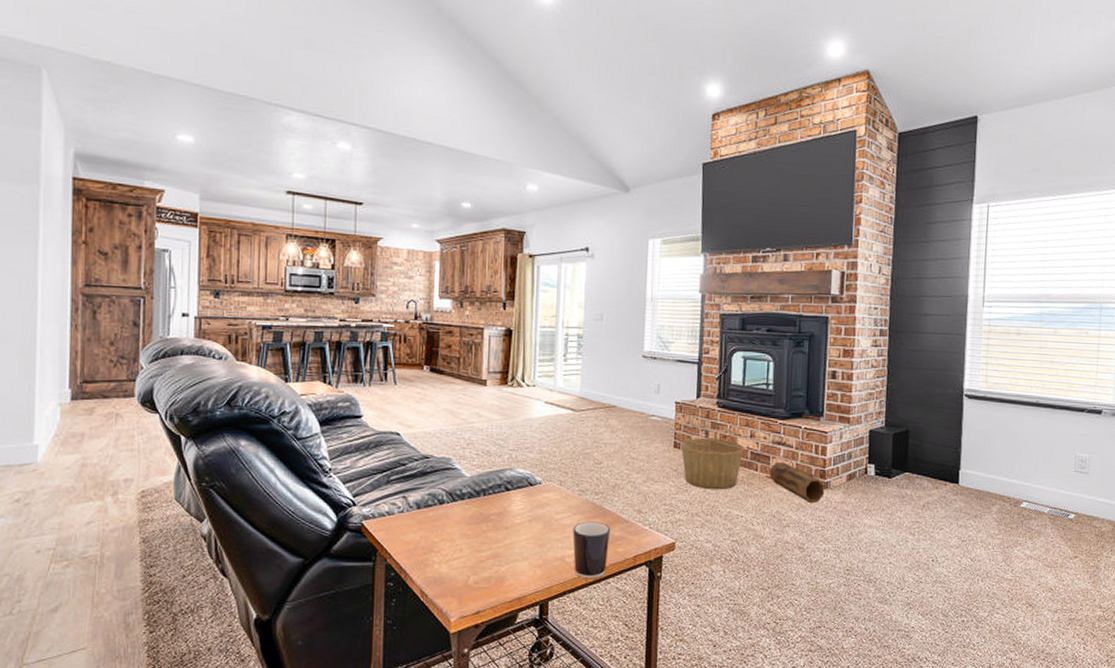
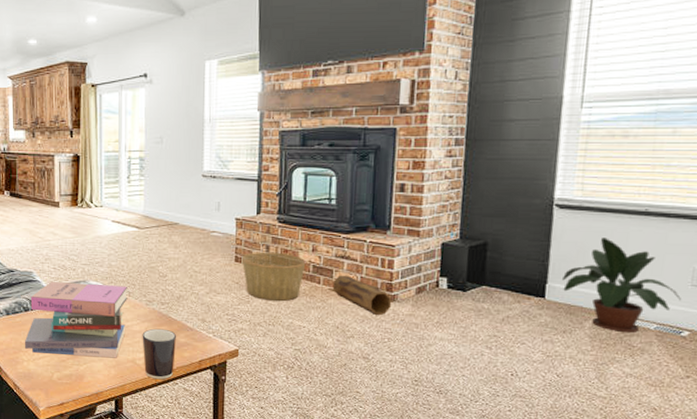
books: none [436,468,559,556] -> present [24,281,127,358]
potted plant: none [973,426,1067,516] -> present [563,238,681,332]

